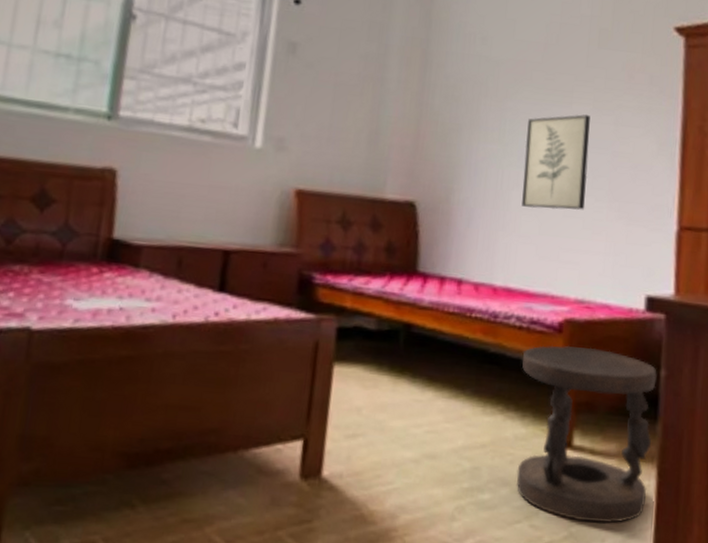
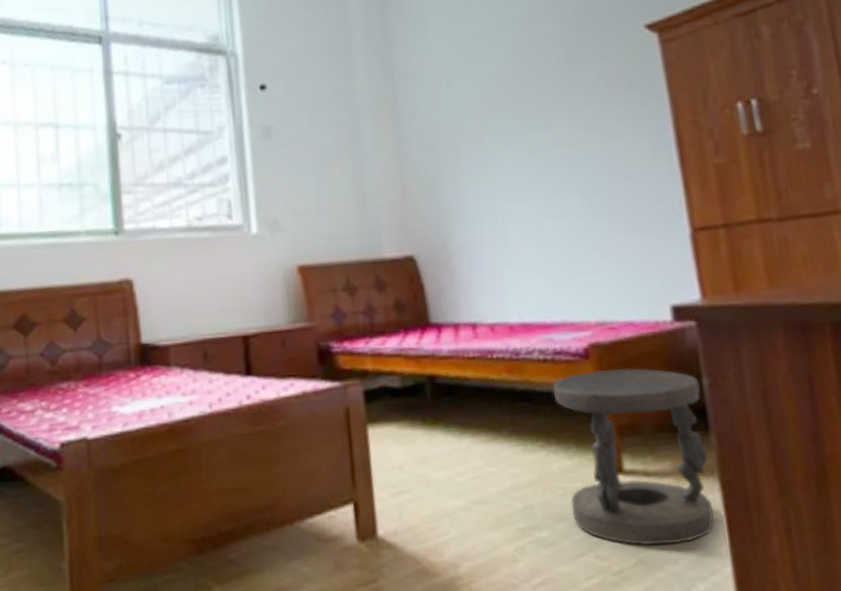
wall art: present [522,114,590,210] -> none [510,134,587,239]

